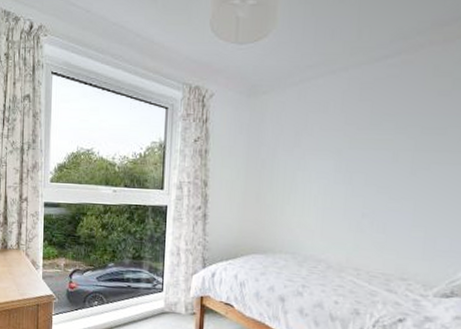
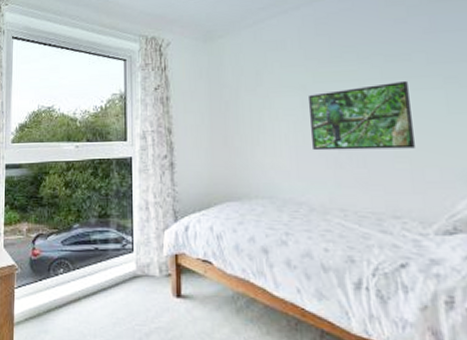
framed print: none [339,154,438,219] -> present [308,80,415,151]

